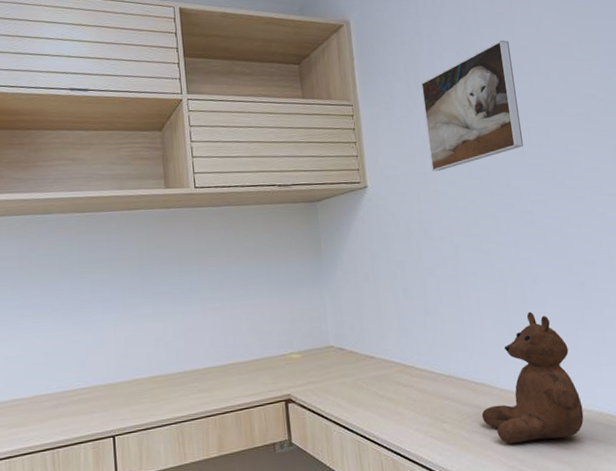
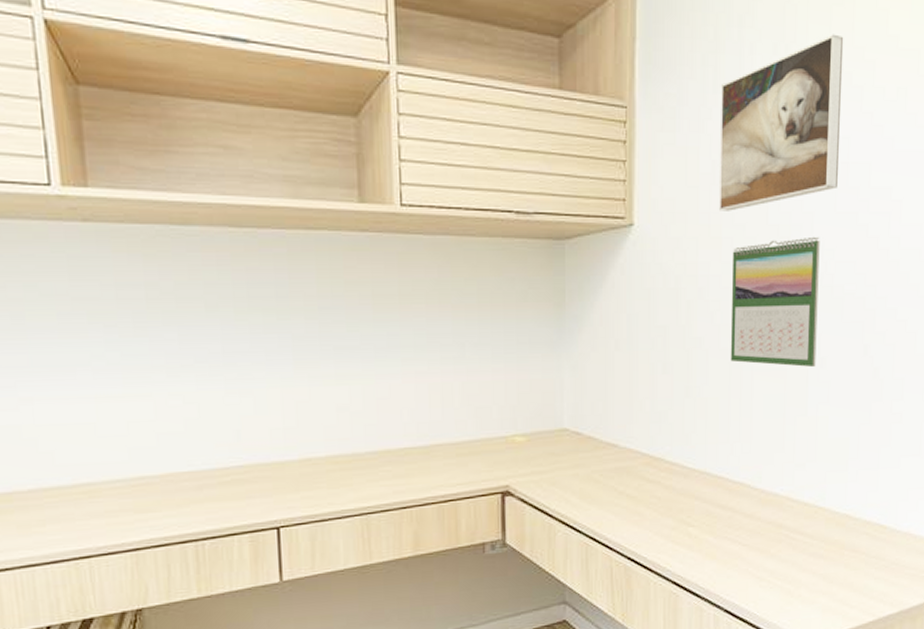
calendar: none [448,183,530,285] -> present [730,236,820,368]
teddy bear: present [481,311,584,444] -> none [735,400,850,553]

